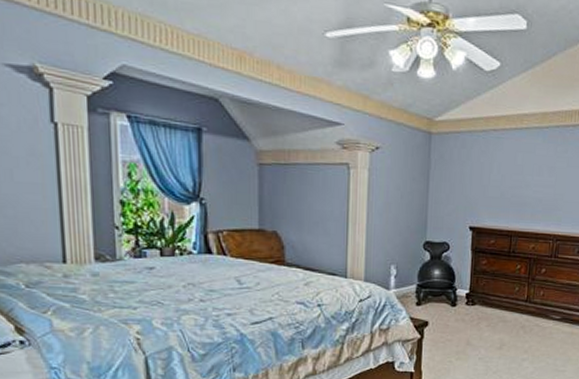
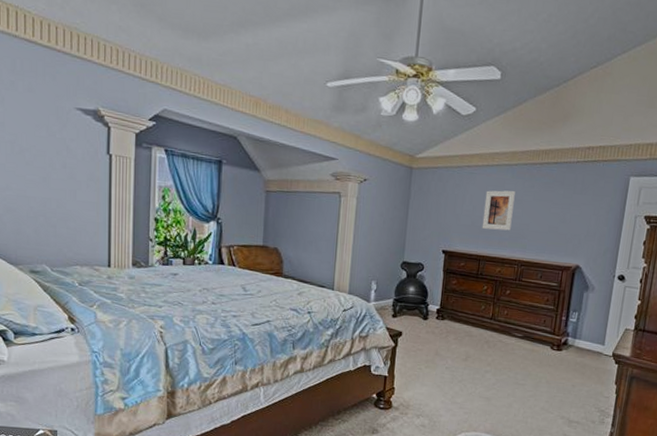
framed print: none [512,156,547,202] -> present [482,190,515,231]

